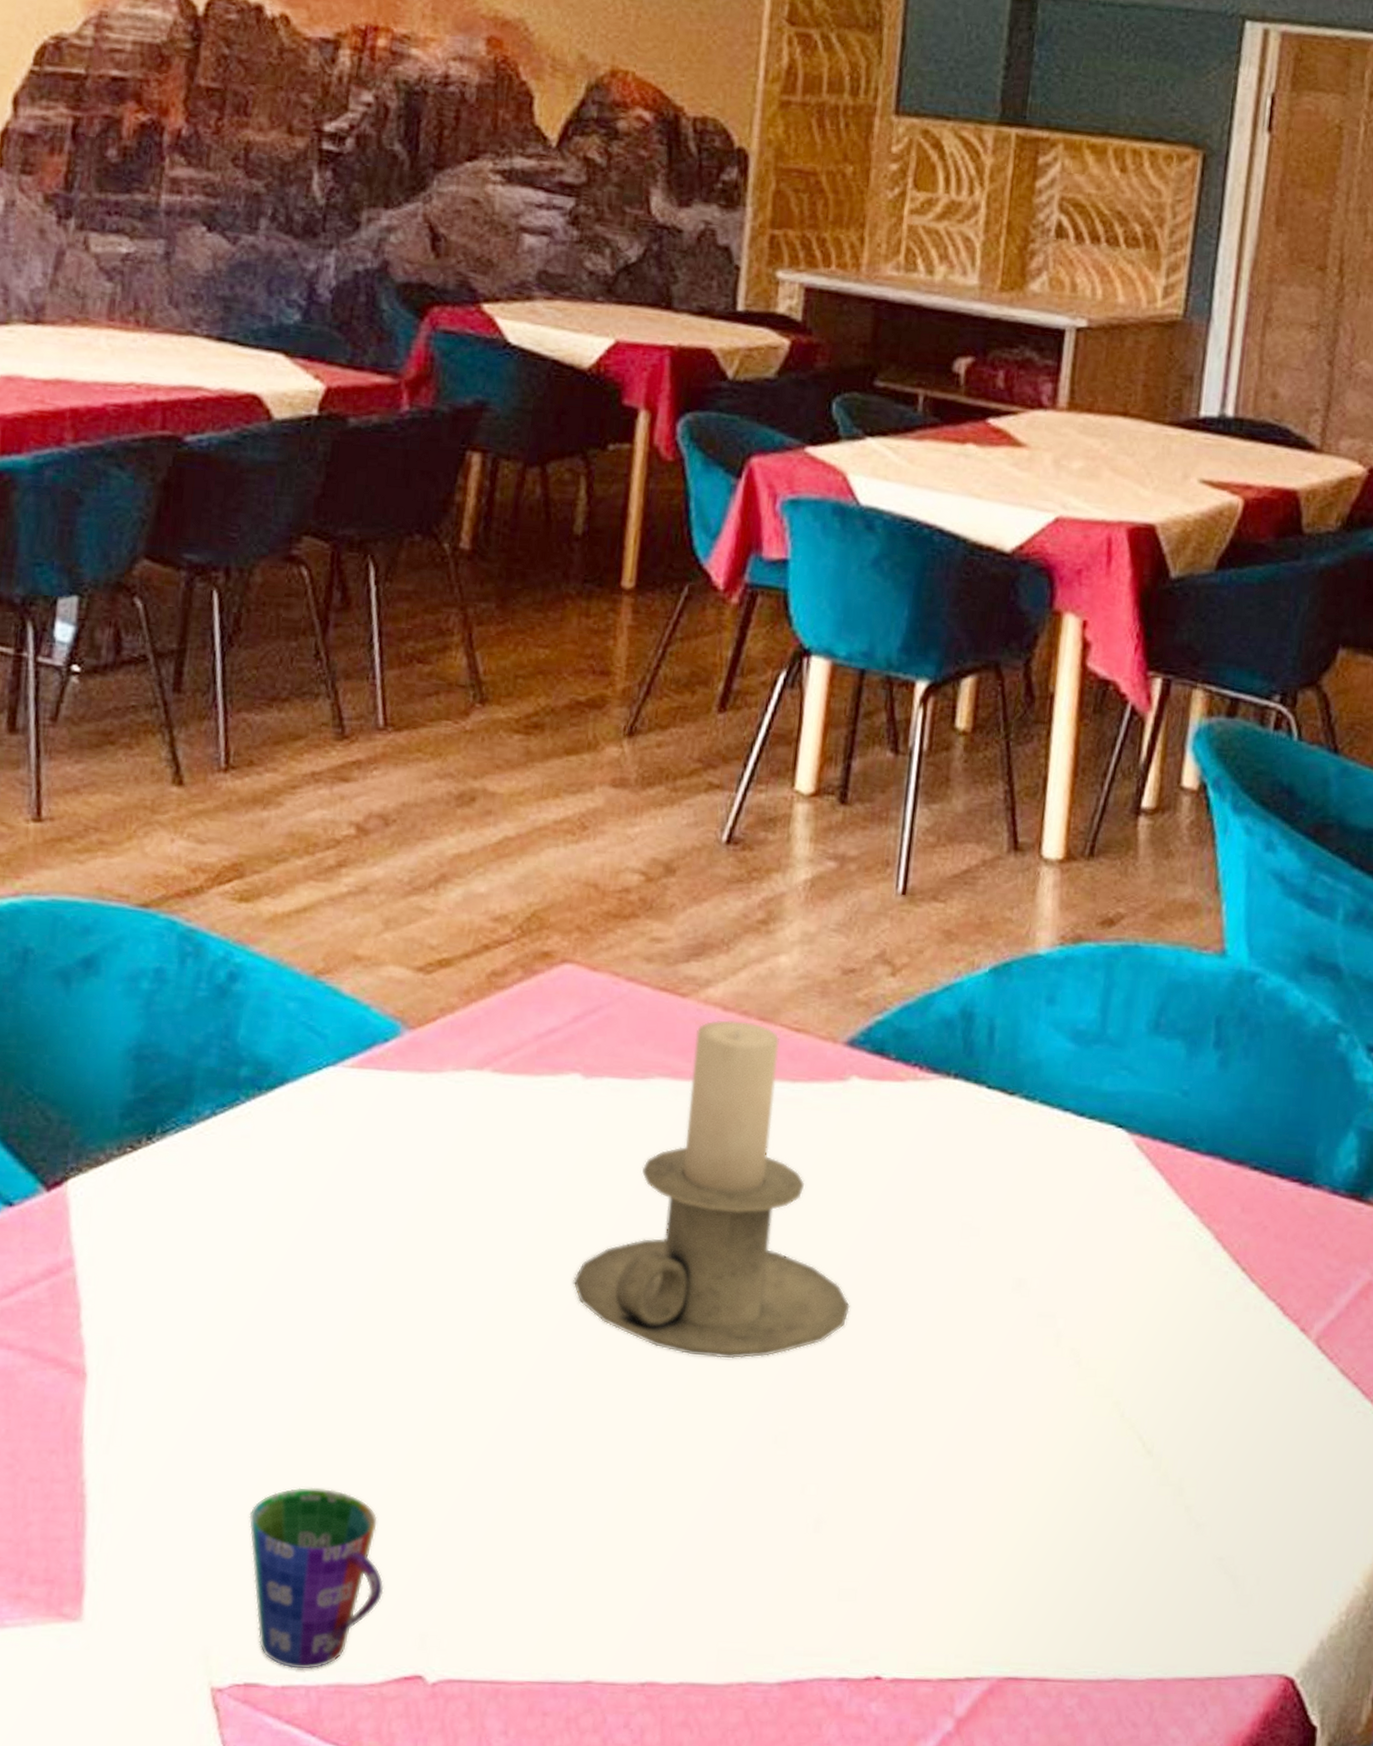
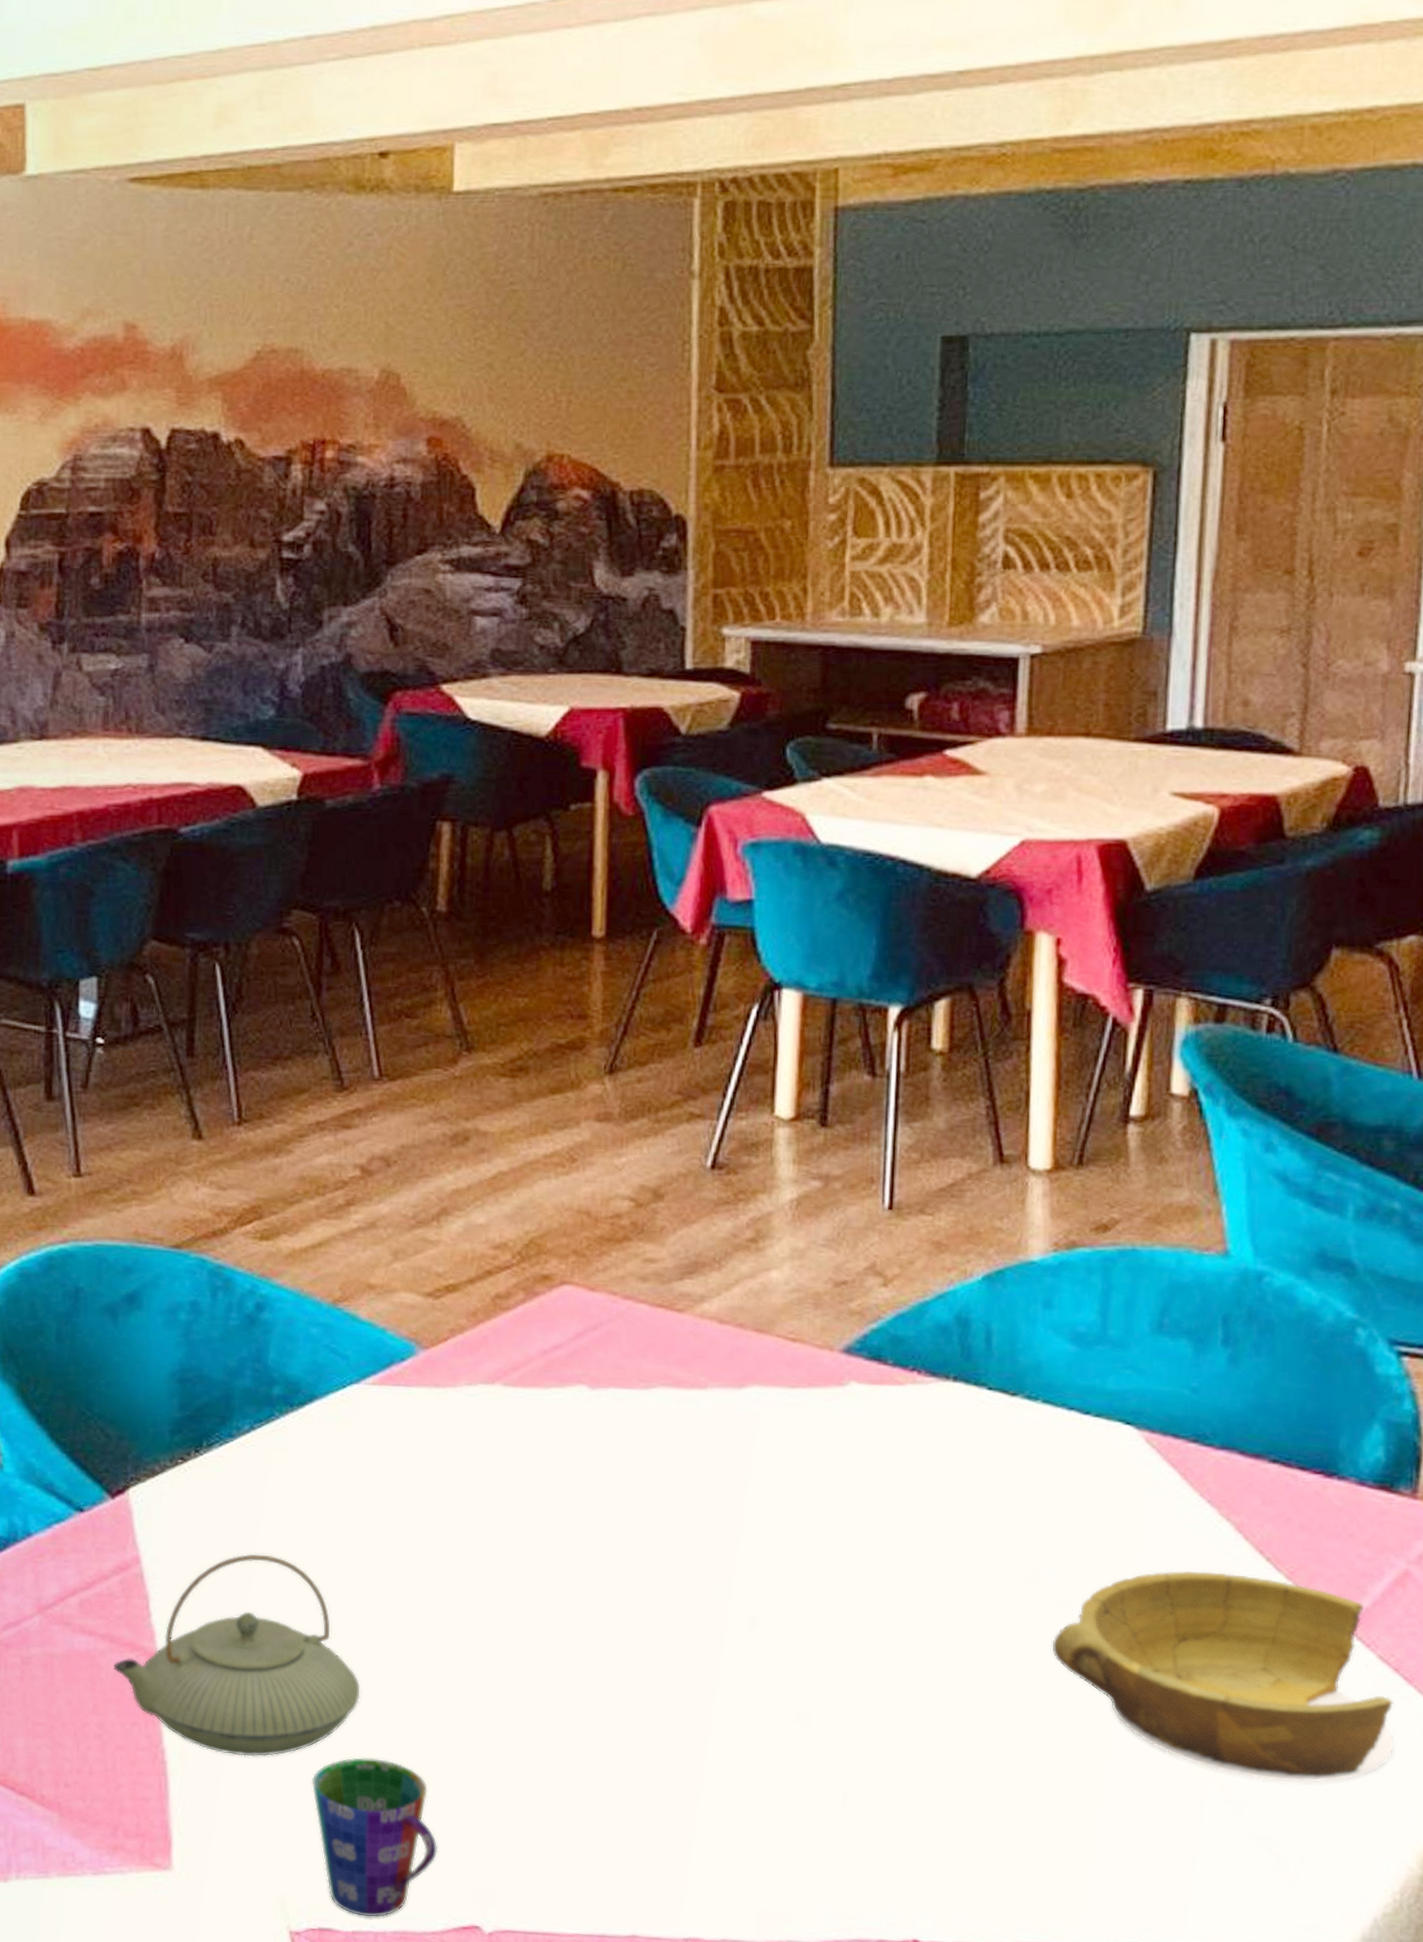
teapot: none [32,1256,312,1488] -> present [113,1553,360,1757]
candle holder: present [573,1020,850,1359] -> none [593,1332,864,1645]
bowl: none [1032,1280,1352,1502] -> present [1051,1570,1395,1783]

